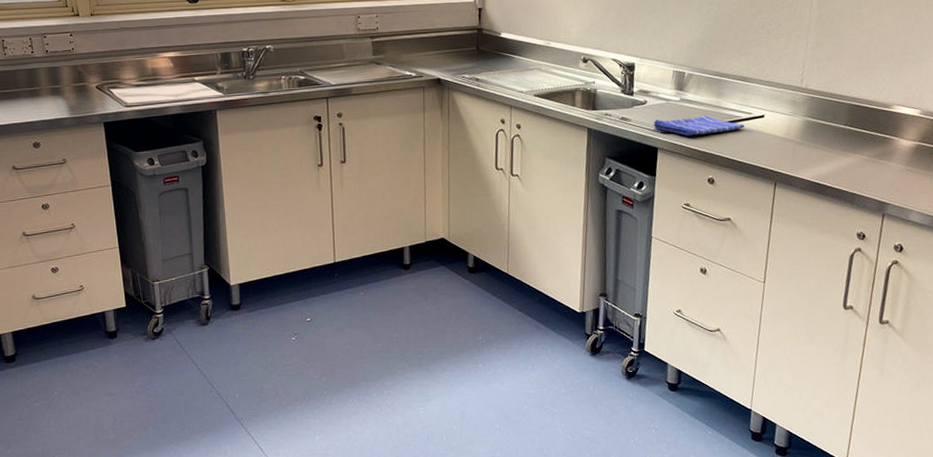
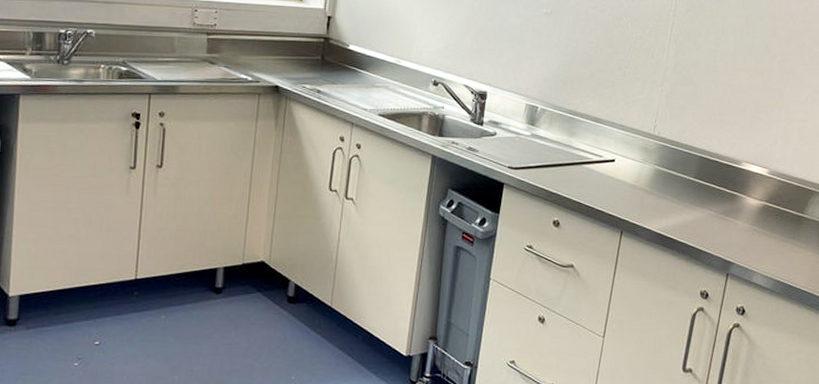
dish towel: present [653,115,744,136] -> none [501,153,594,174]

